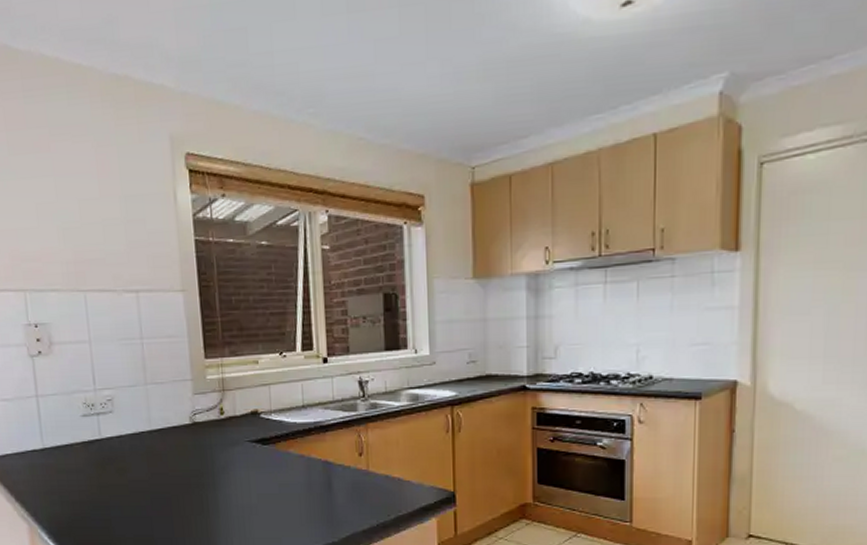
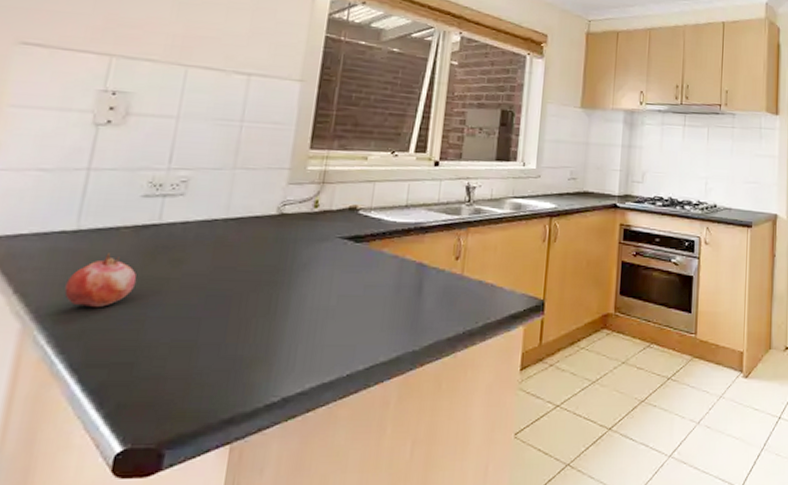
fruit: none [48,466,97,511] -> present [64,253,137,308]

